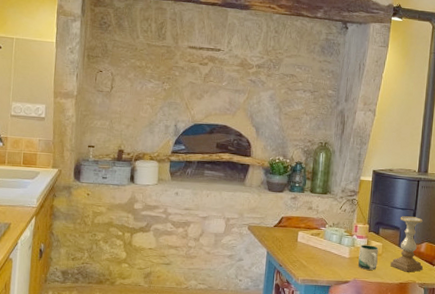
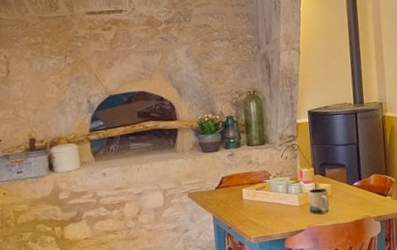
candle holder: present [390,216,423,273] -> none [342,150,375,209]

